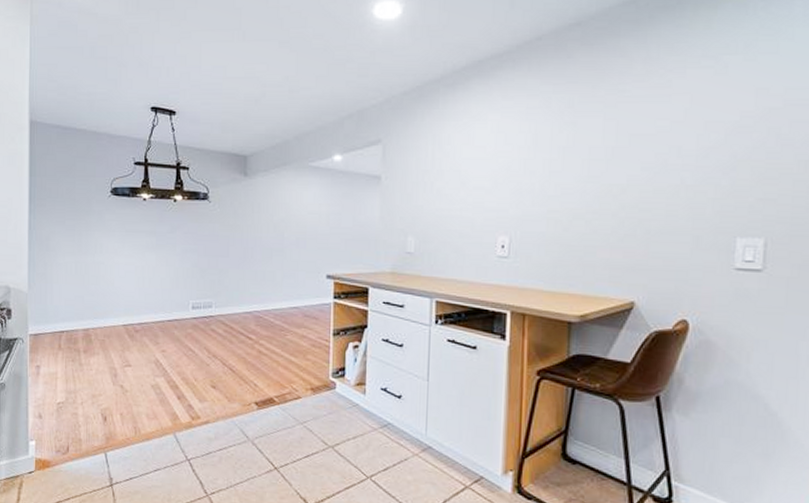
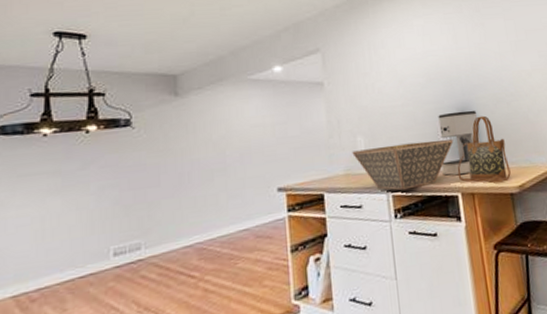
basket: none [401,250,512,298] -> present [352,139,454,191]
coffee maker: none [493,223,546,293] -> present [438,110,480,177]
handbag: none [510,232,574,308] -> present [457,115,511,184]

